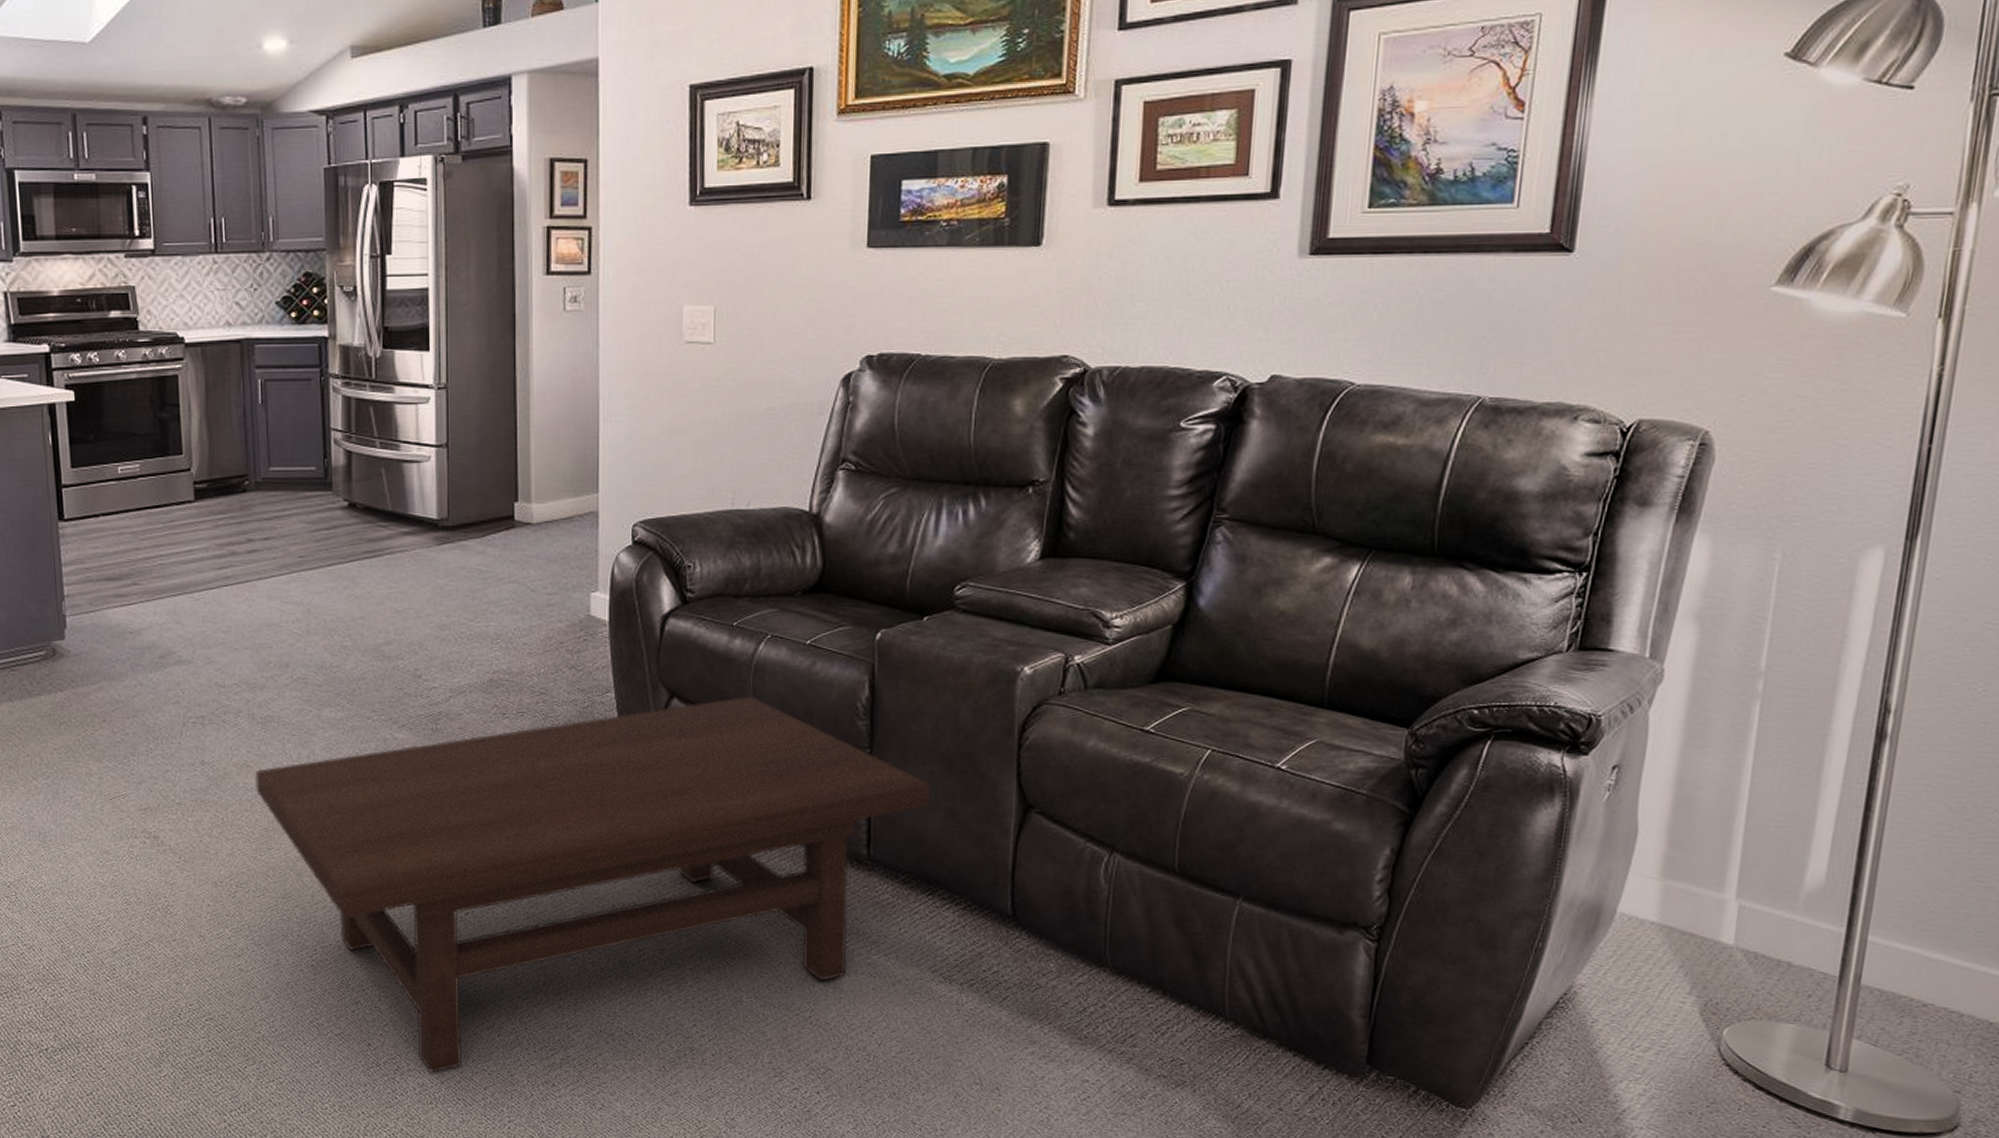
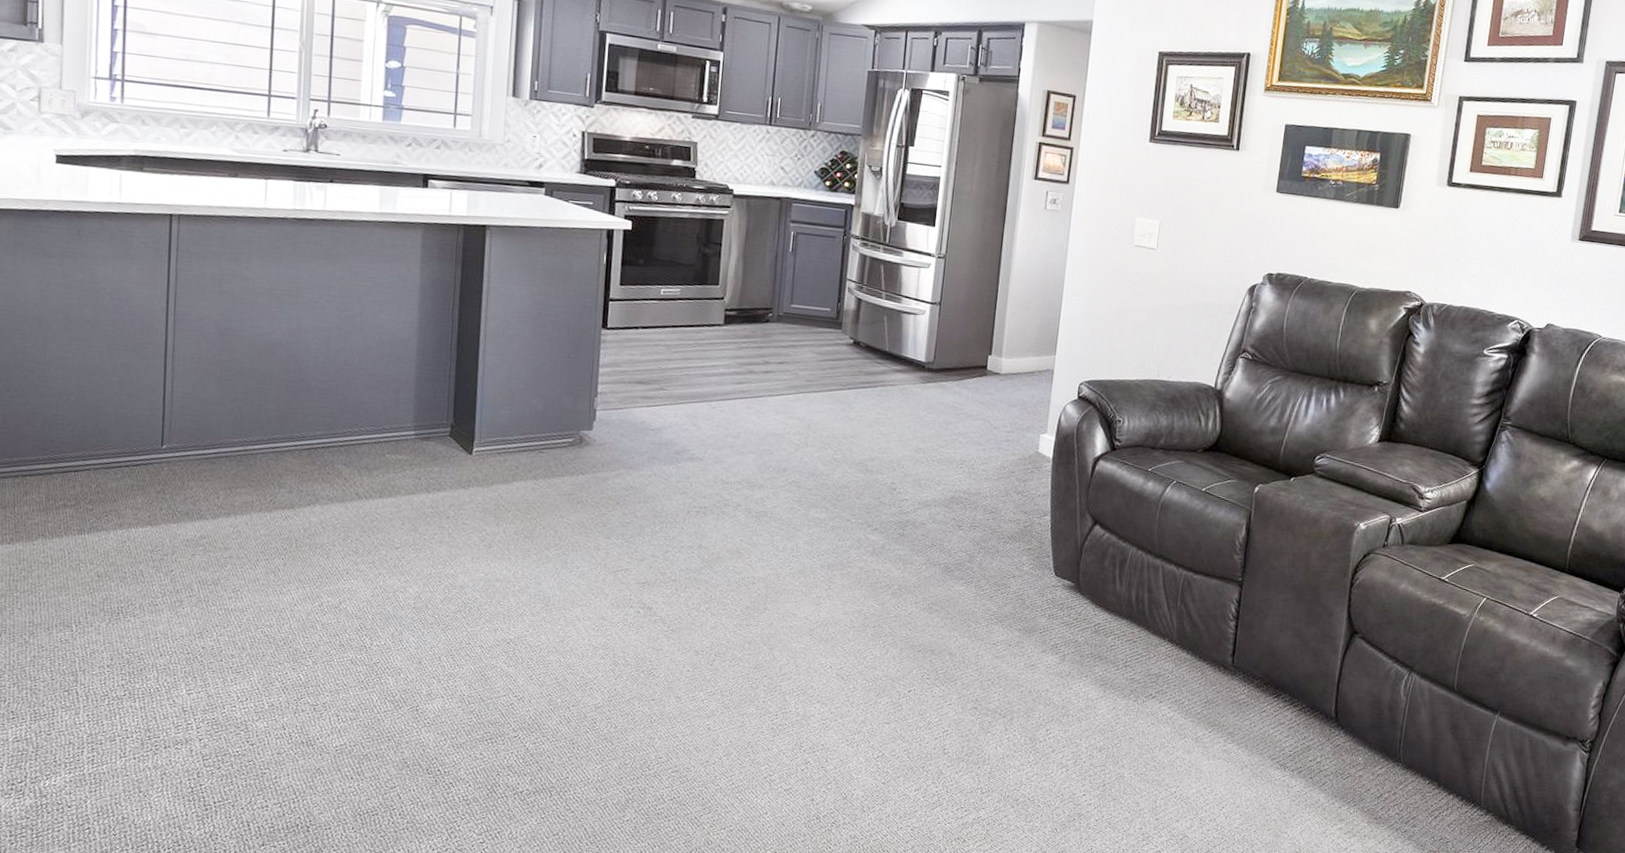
coffee table: present [255,696,932,1073] -> none [743,528,1285,827]

